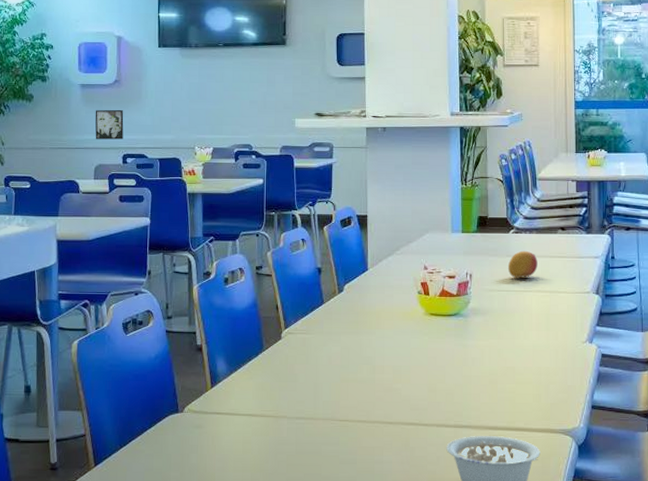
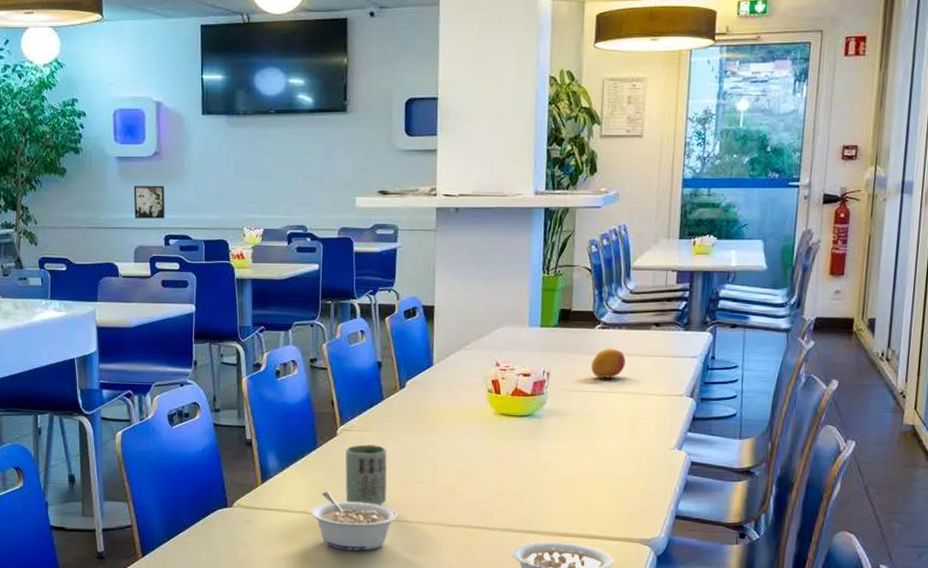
legume: none [257,393,340,451] -> present [310,491,398,551]
cup: none [290,347,329,406] -> present [345,444,387,506]

